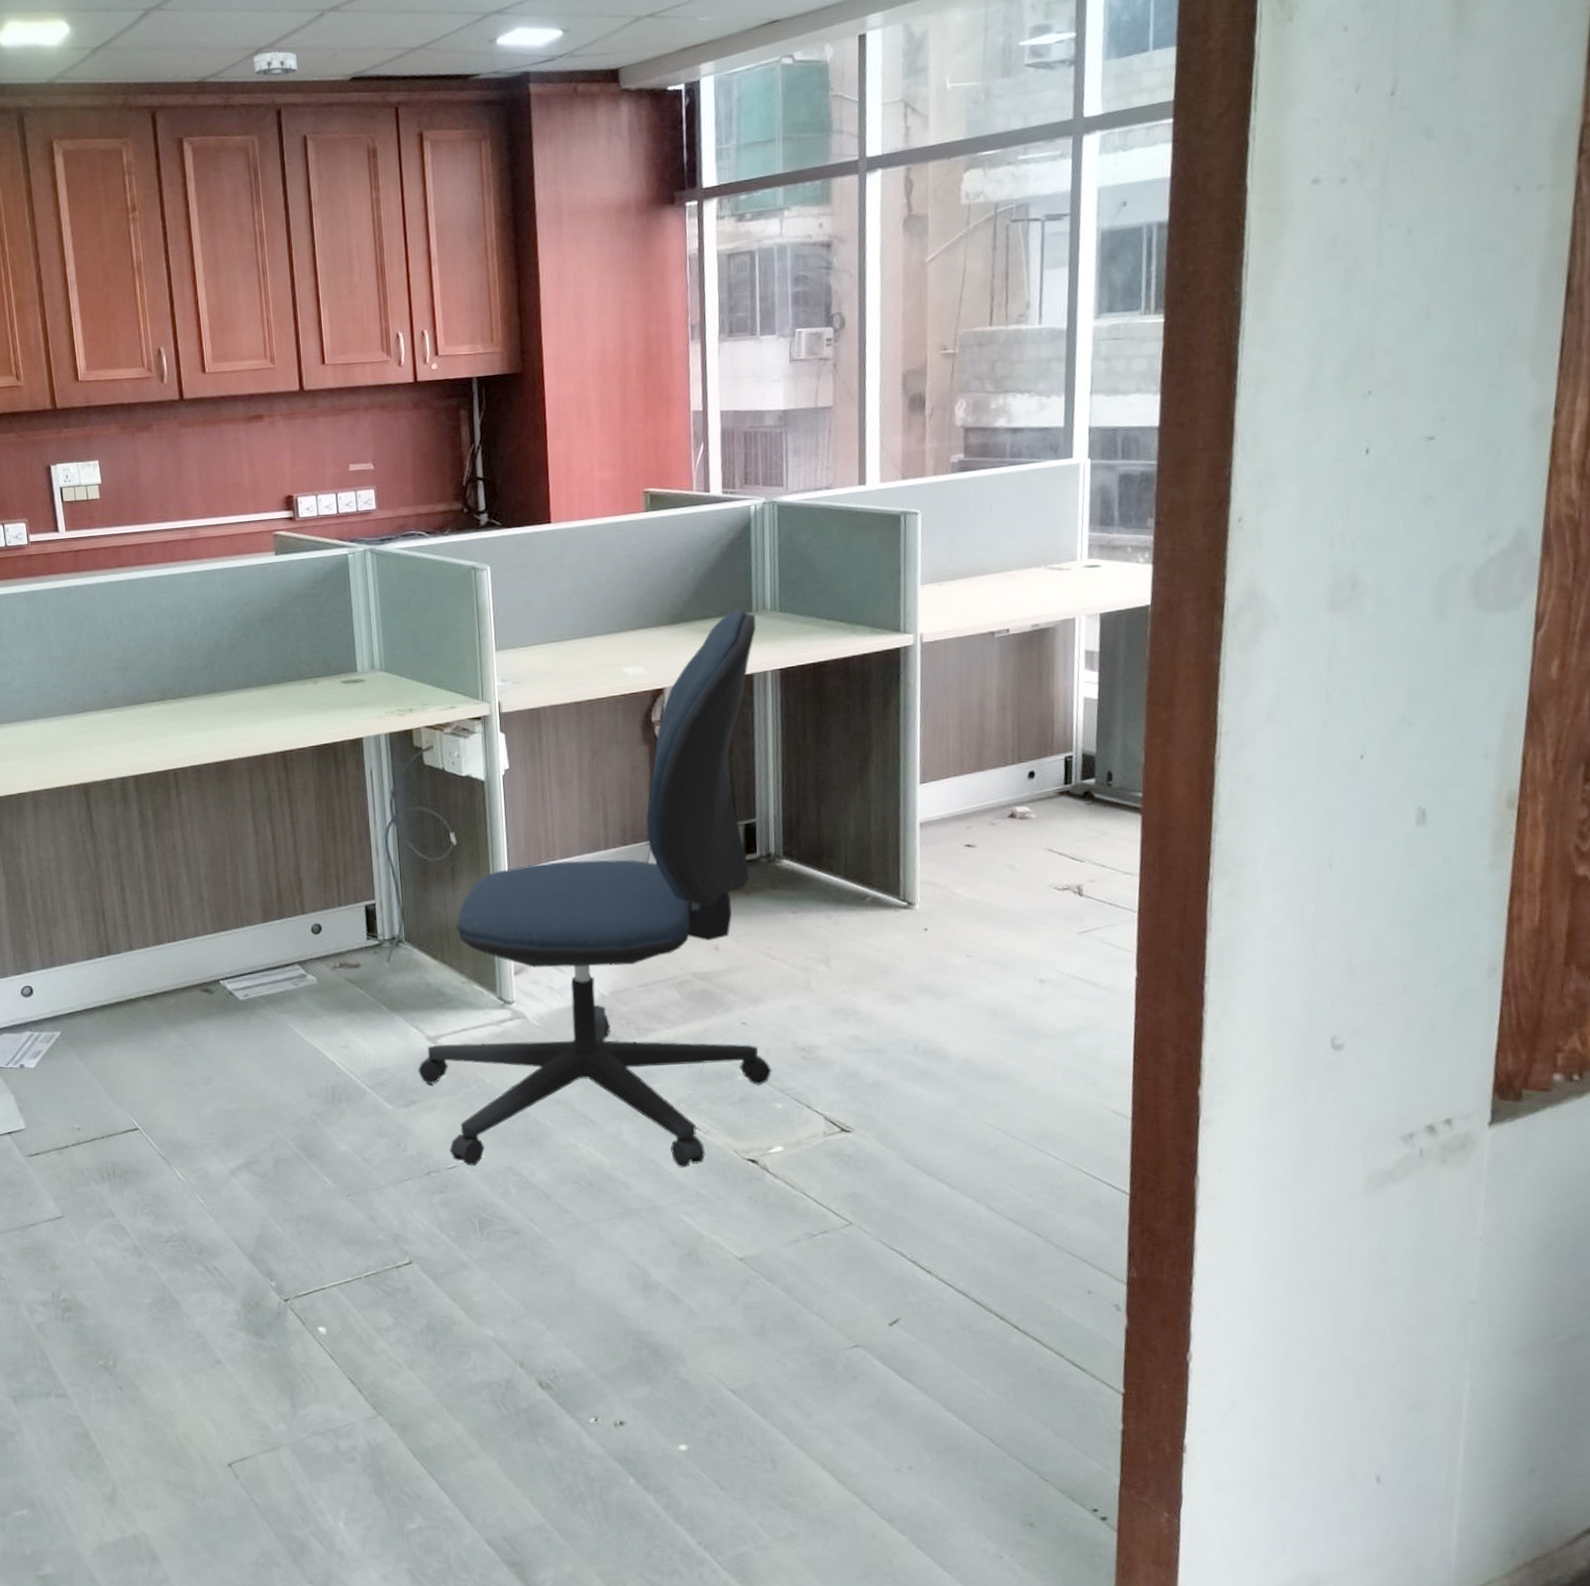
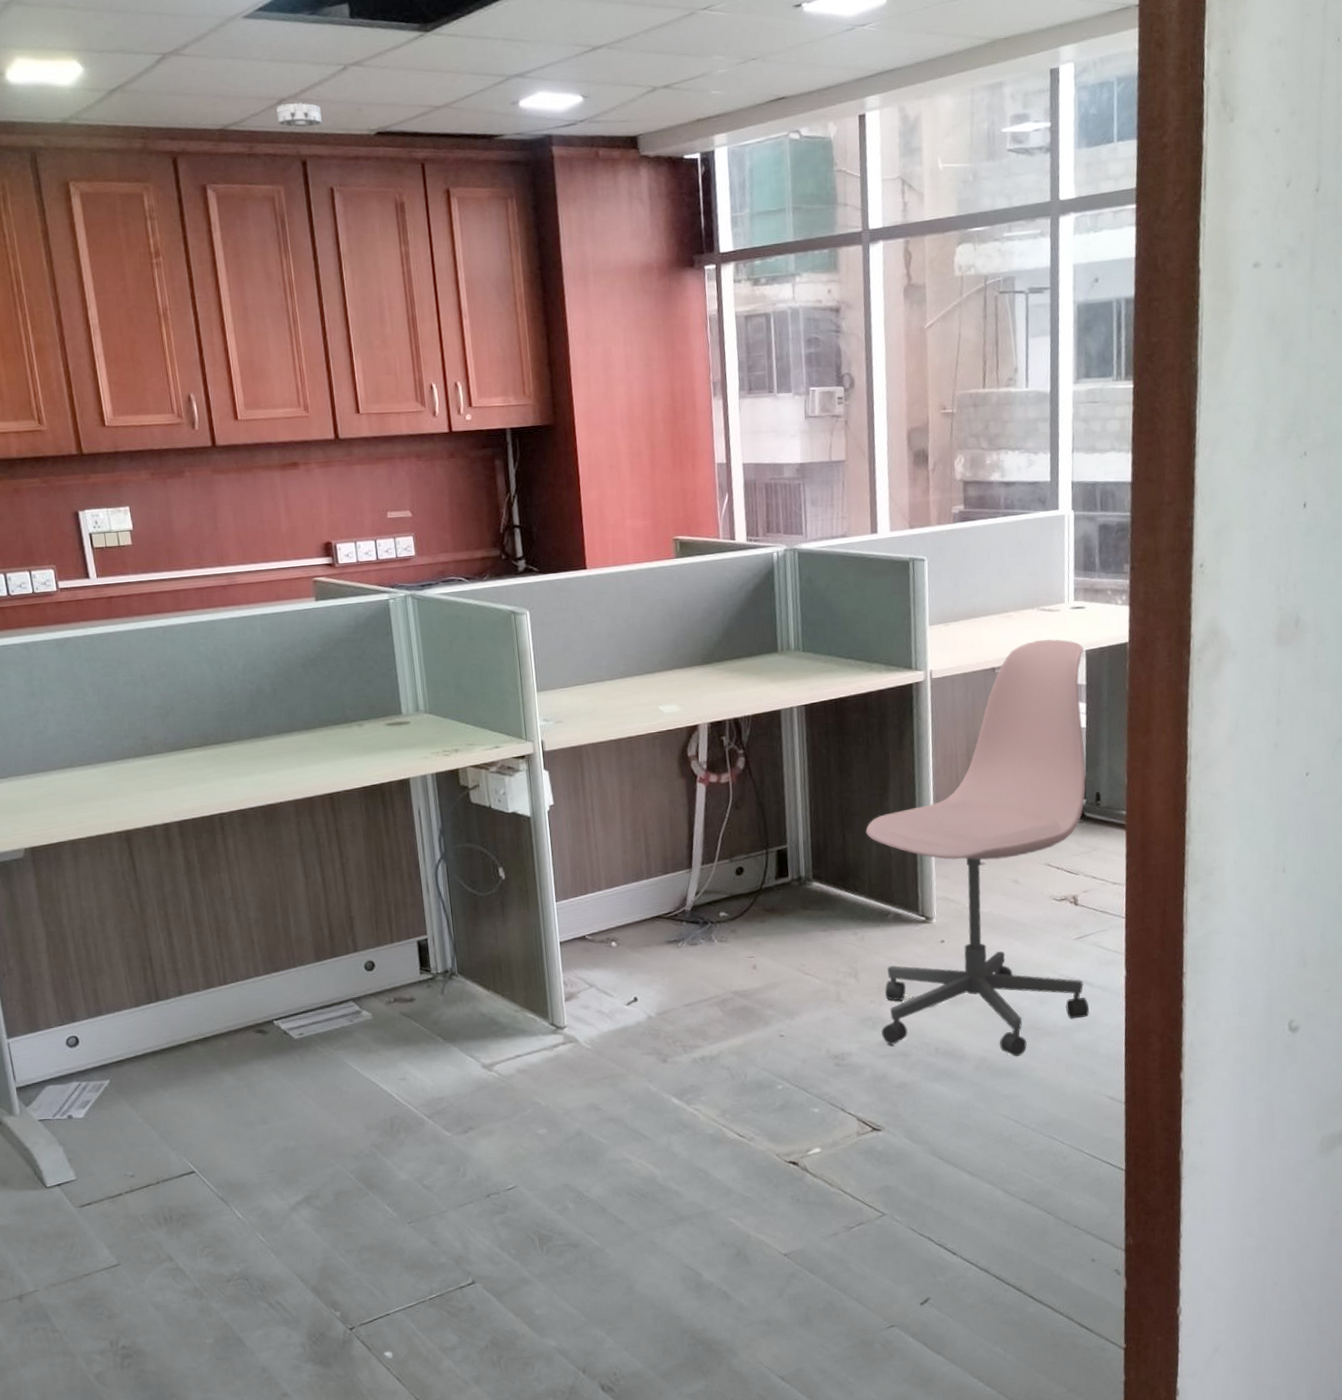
office chair: present [417,609,772,1168] -> none [474,649,809,1186]
office chair: none [843,601,1097,1061] -> present [865,639,1090,1057]

